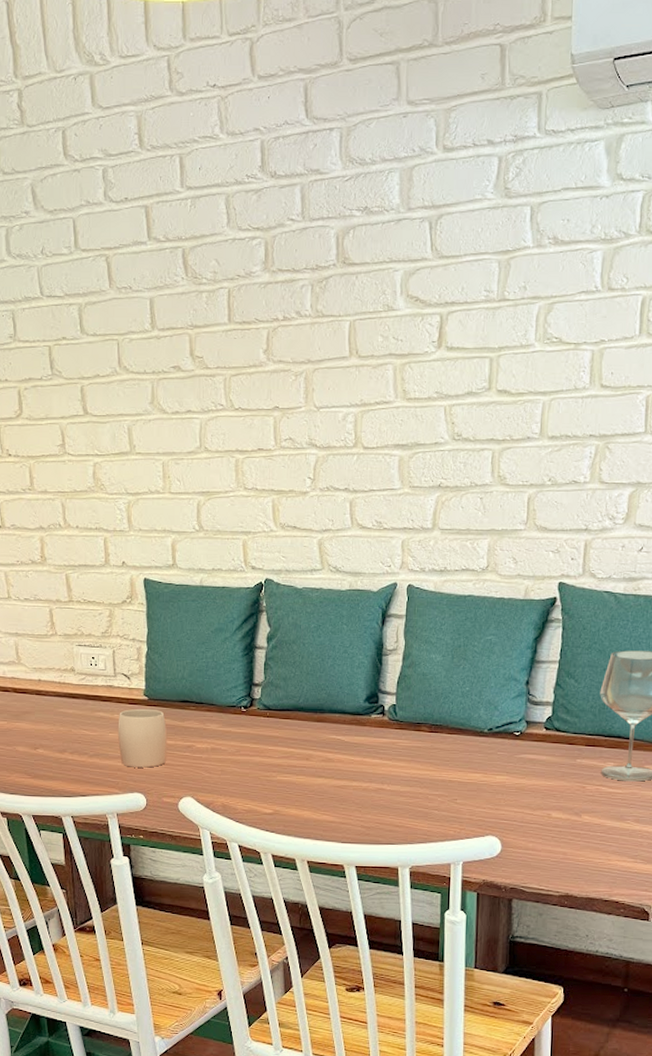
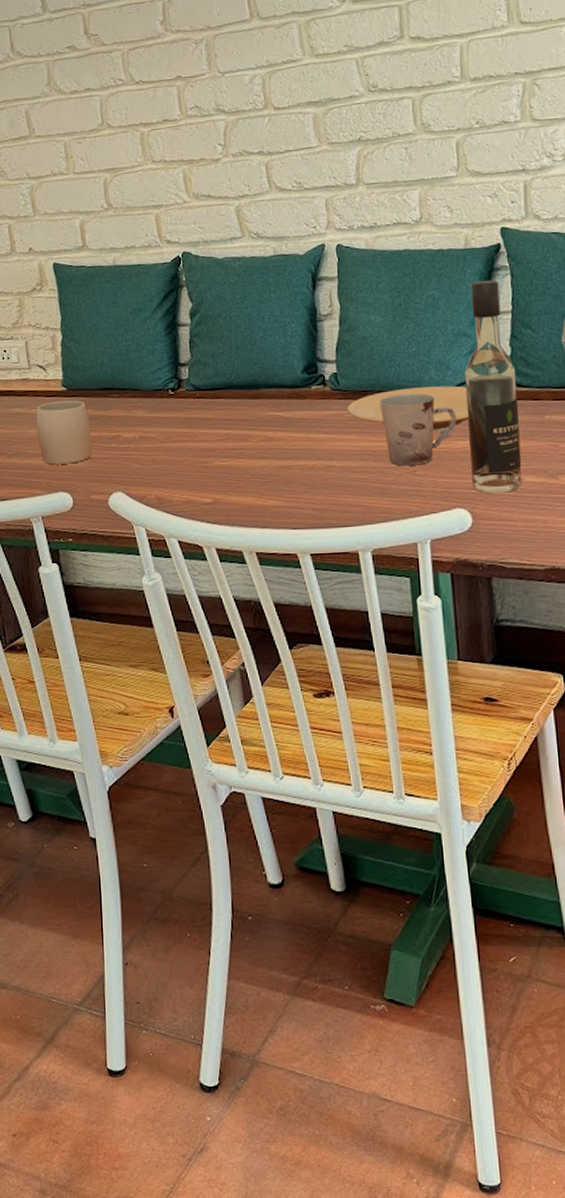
plate: none [401,724,511,764] -> present [346,385,469,430]
cup: none [431,728,499,795] -> present [379,393,457,466]
bottle: none [504,630,556,825] -> present [464,279,522,494]

